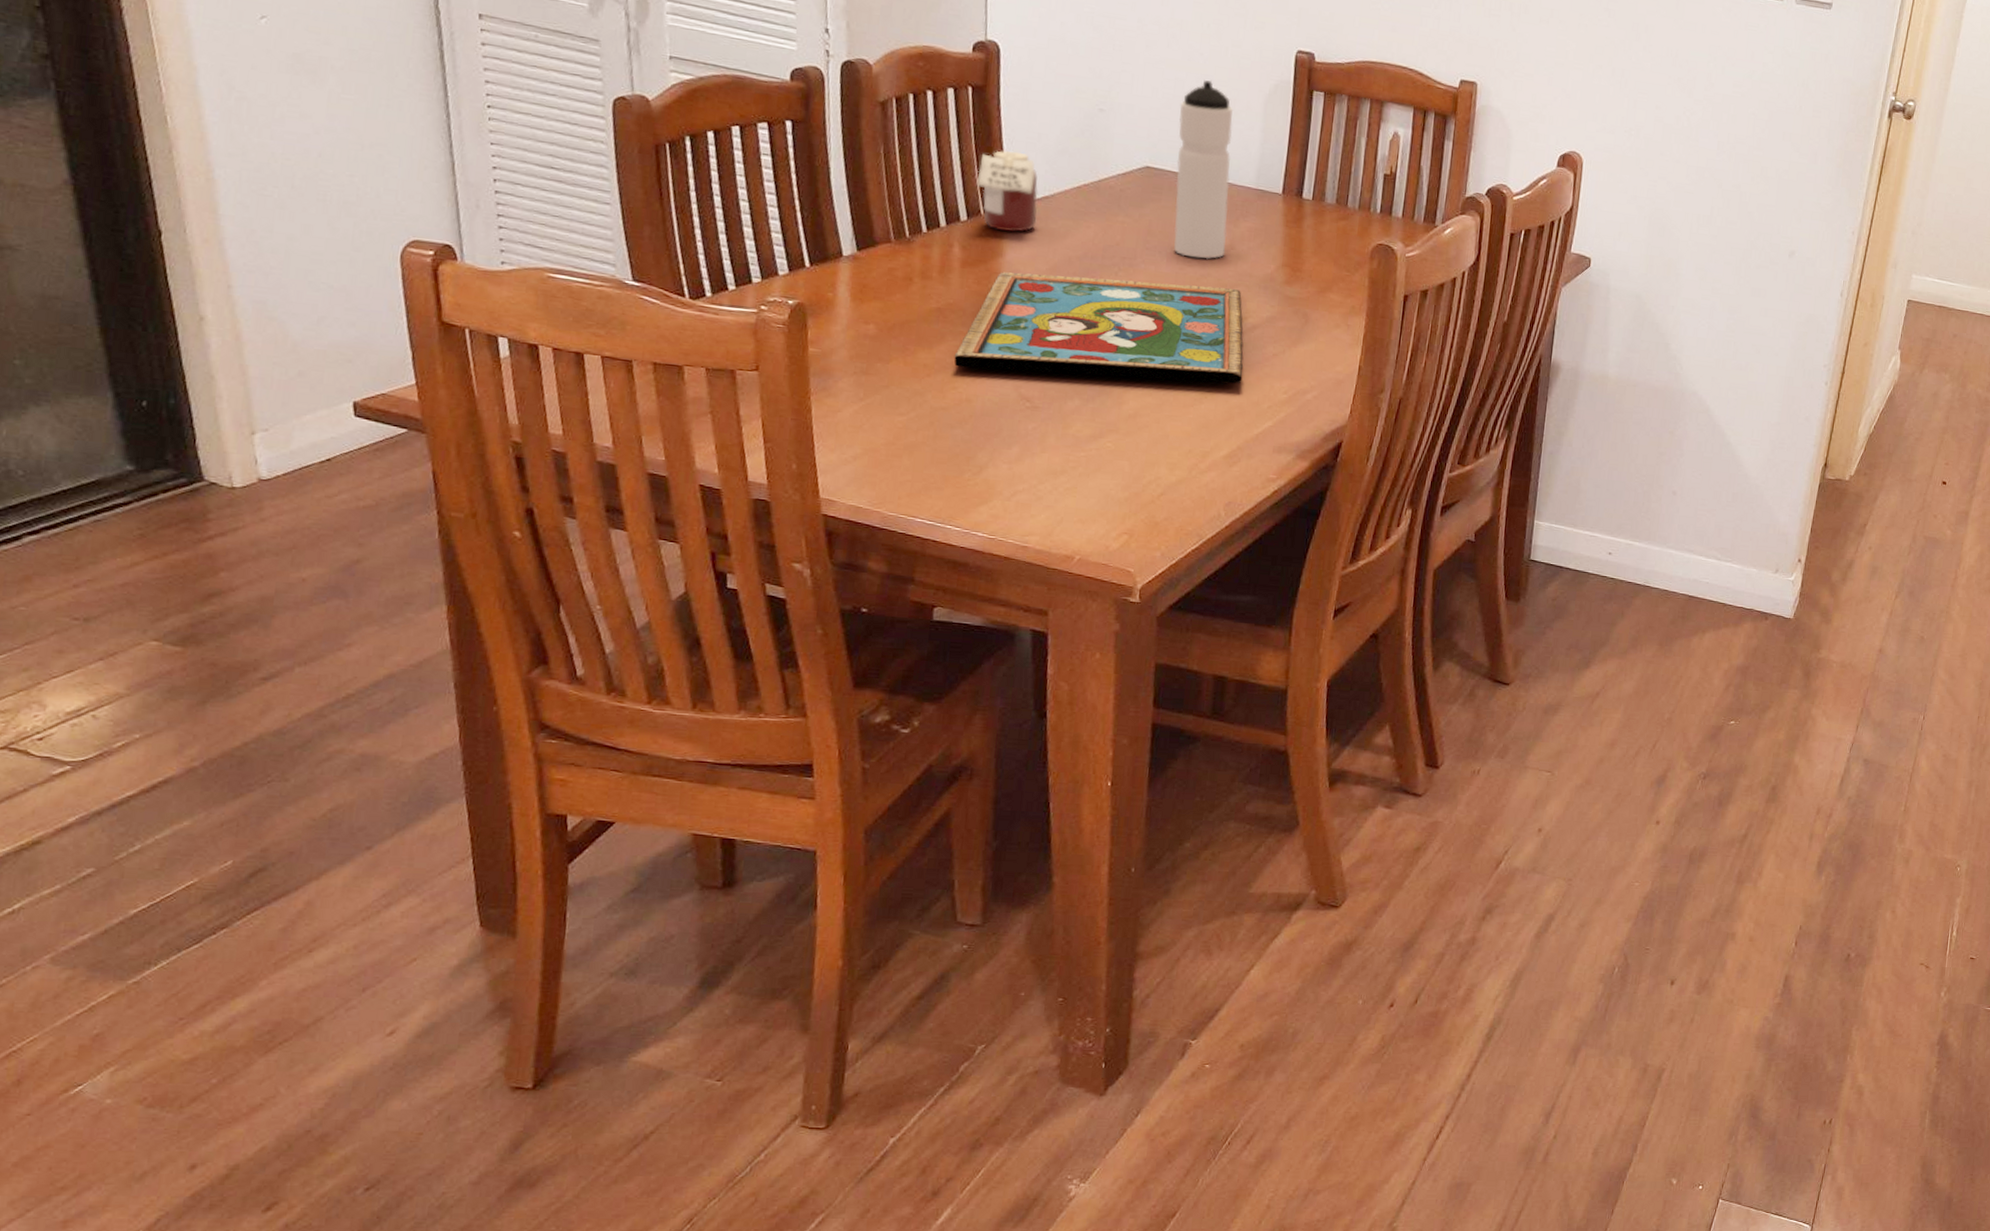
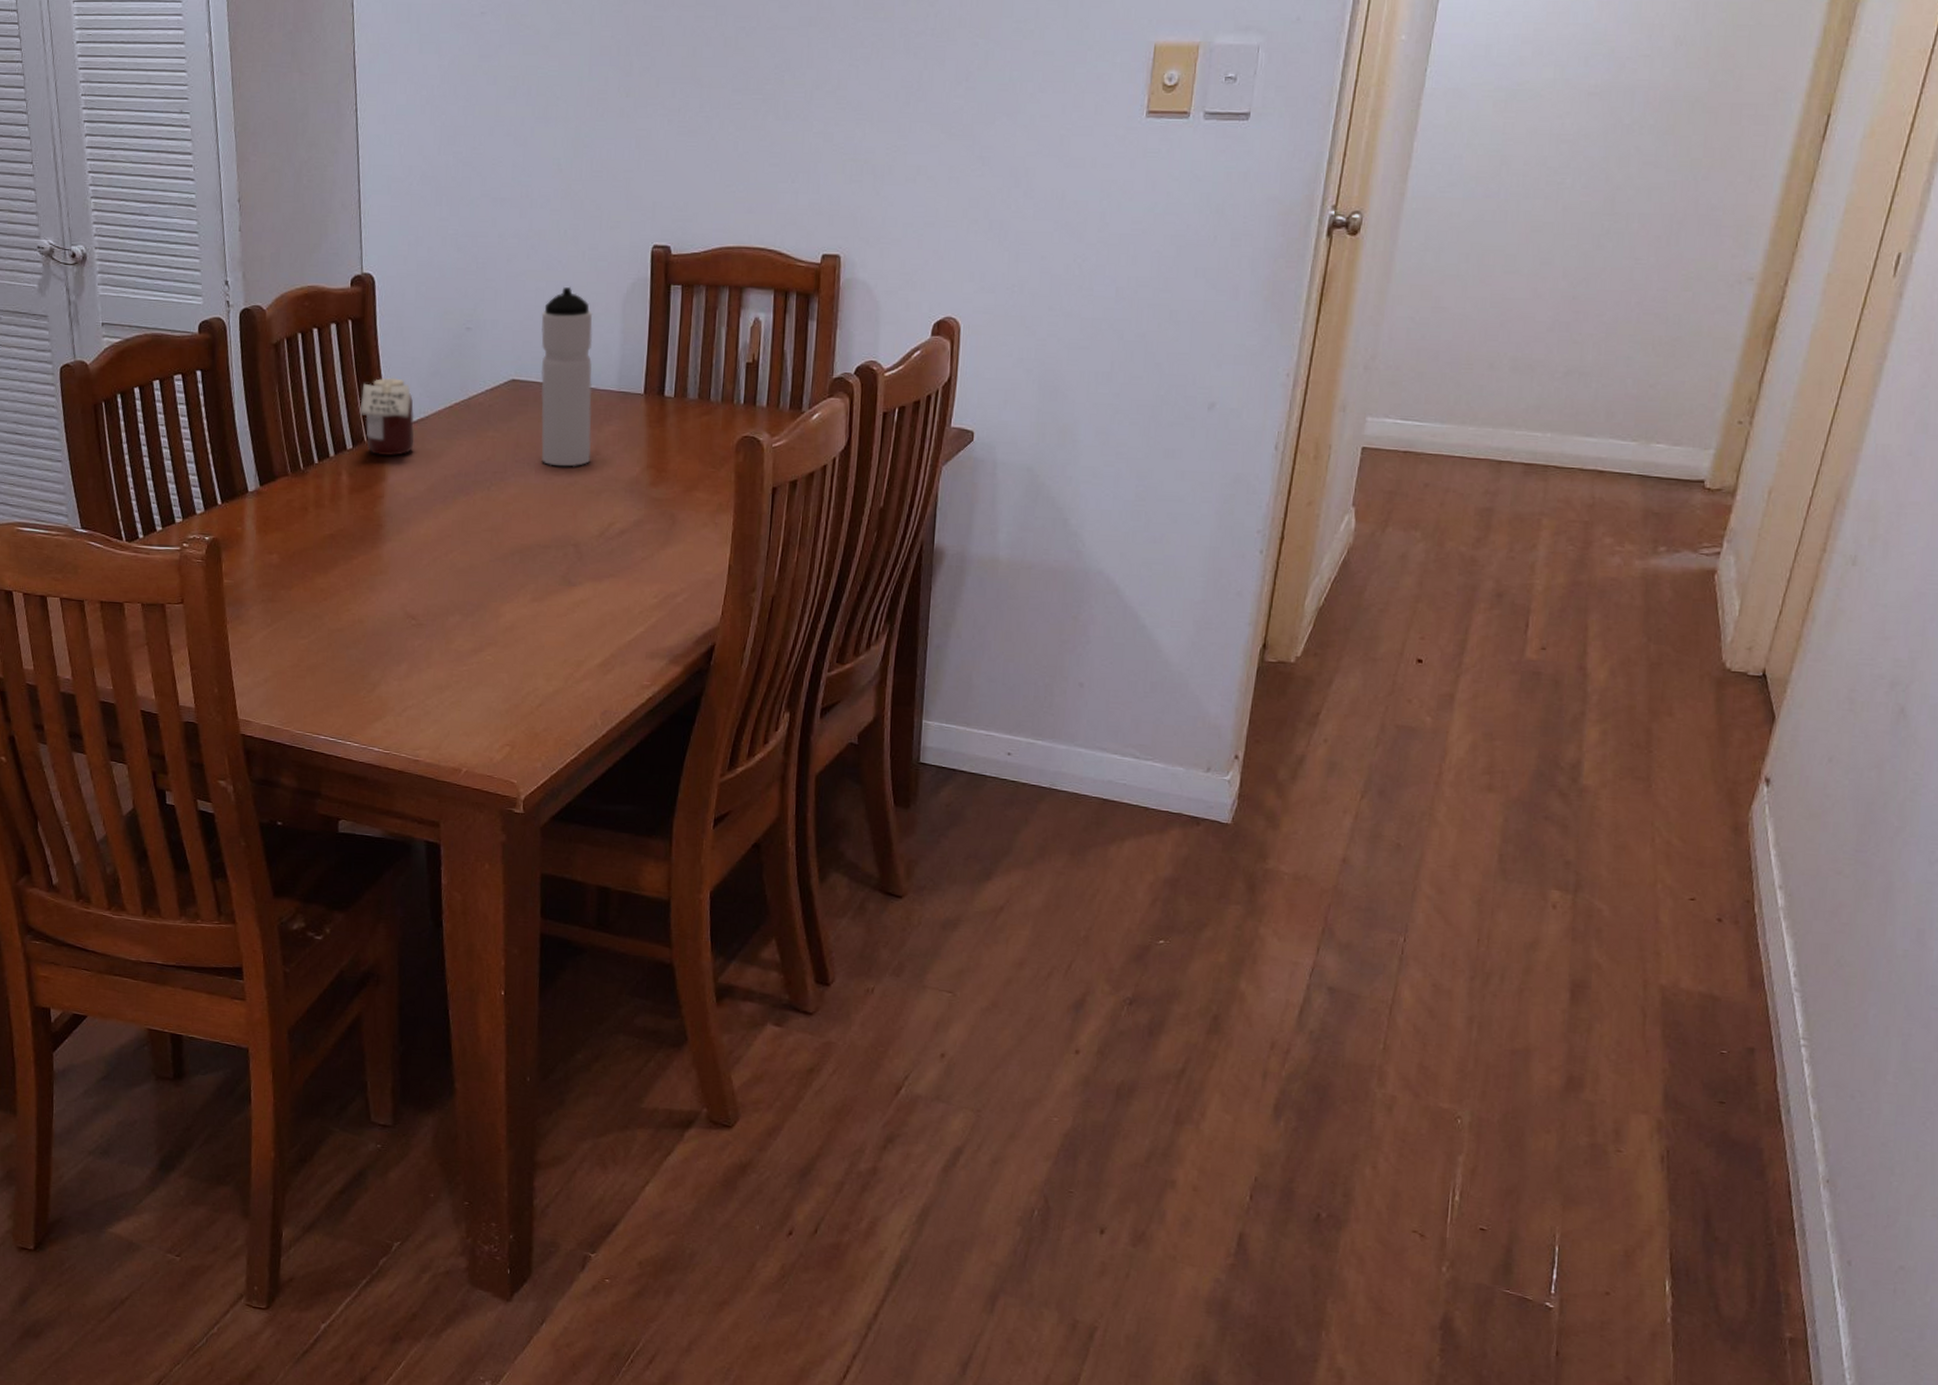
framed painting: present [954,272,1244,384] -> none [346,494,614,591]

